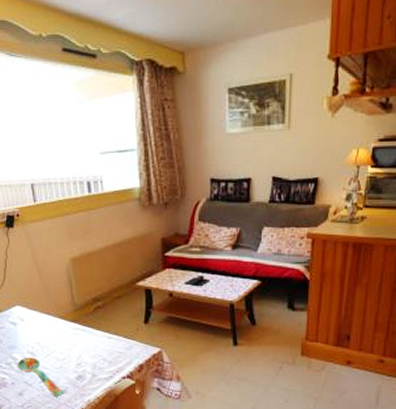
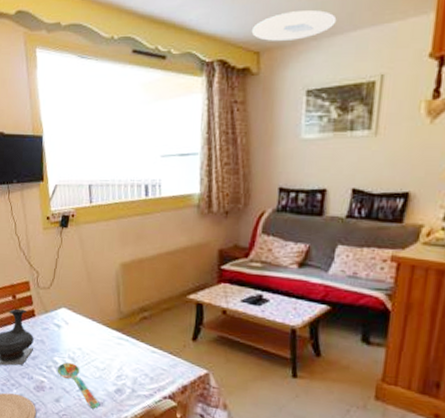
ceiling light: none [175,13,250,42] -> present [251,10,337,41]

